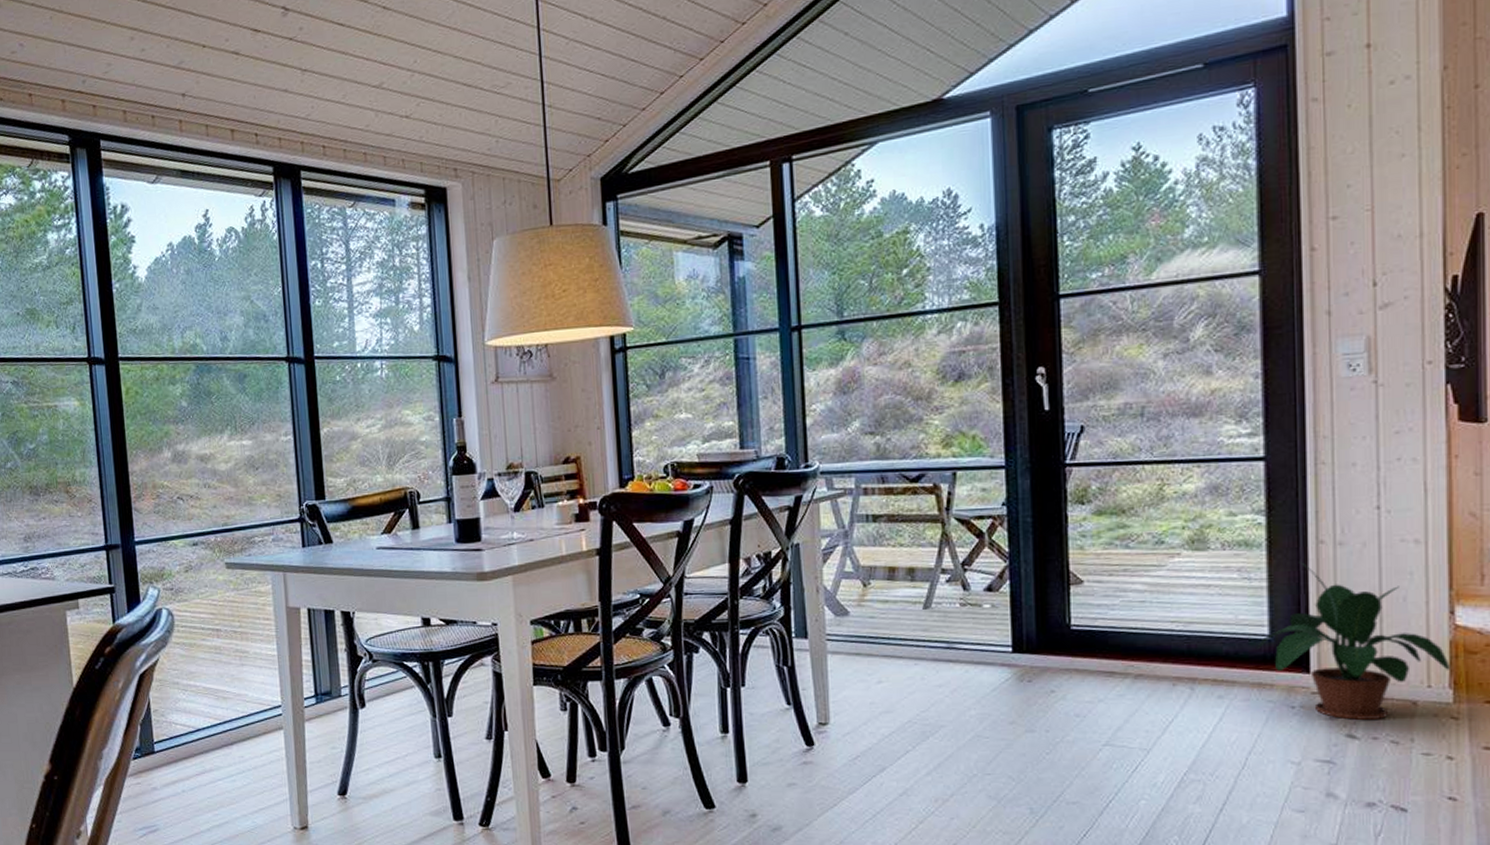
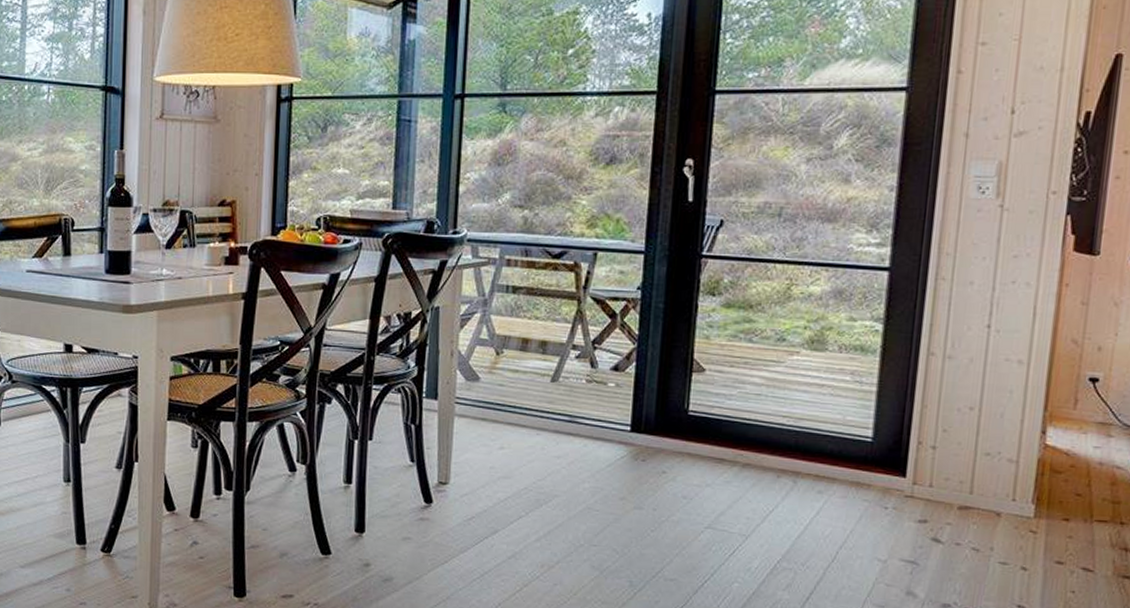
potted plant: present [1257,562,1450,720] -> none [860,371,1036,527]

